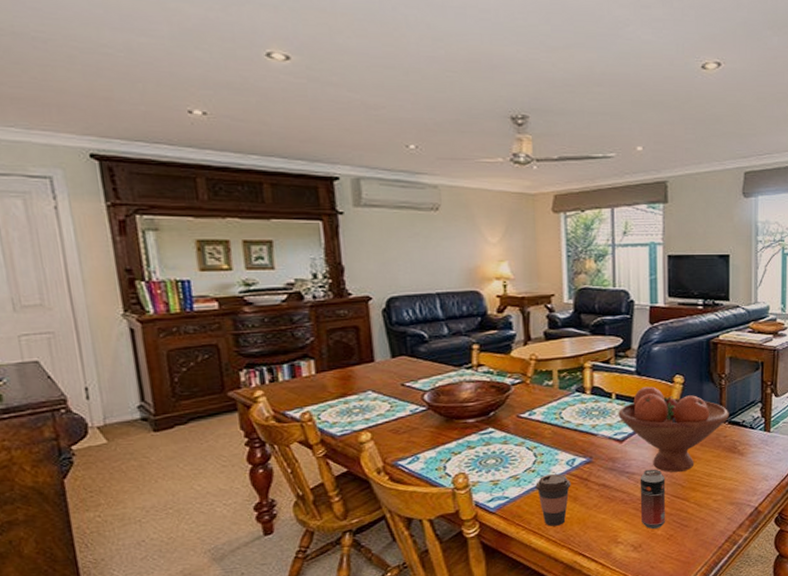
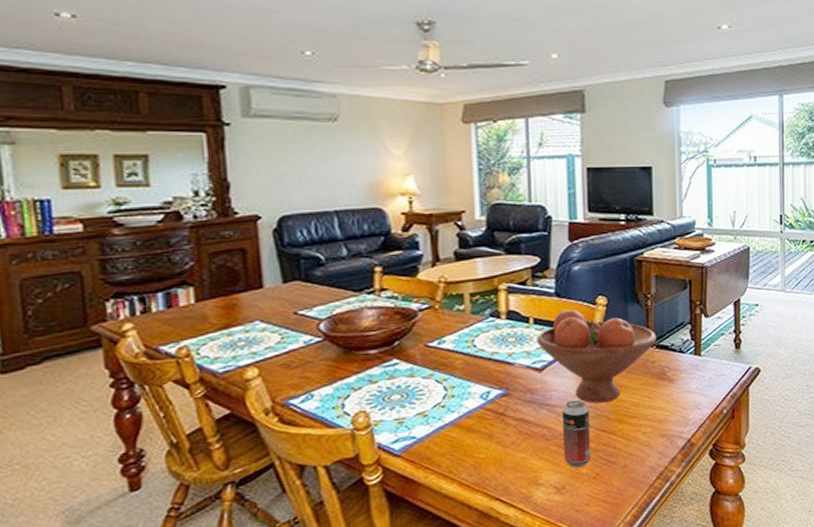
coffee cup: present [535,473,571,526] -> none [446,408,486,469]

